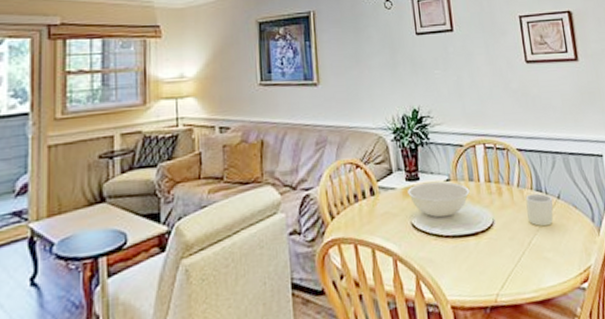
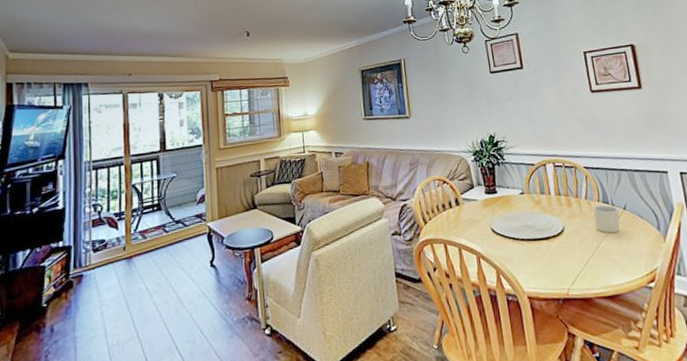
bowl: present [408,181,470,218] -> none [487,194,542,224]

